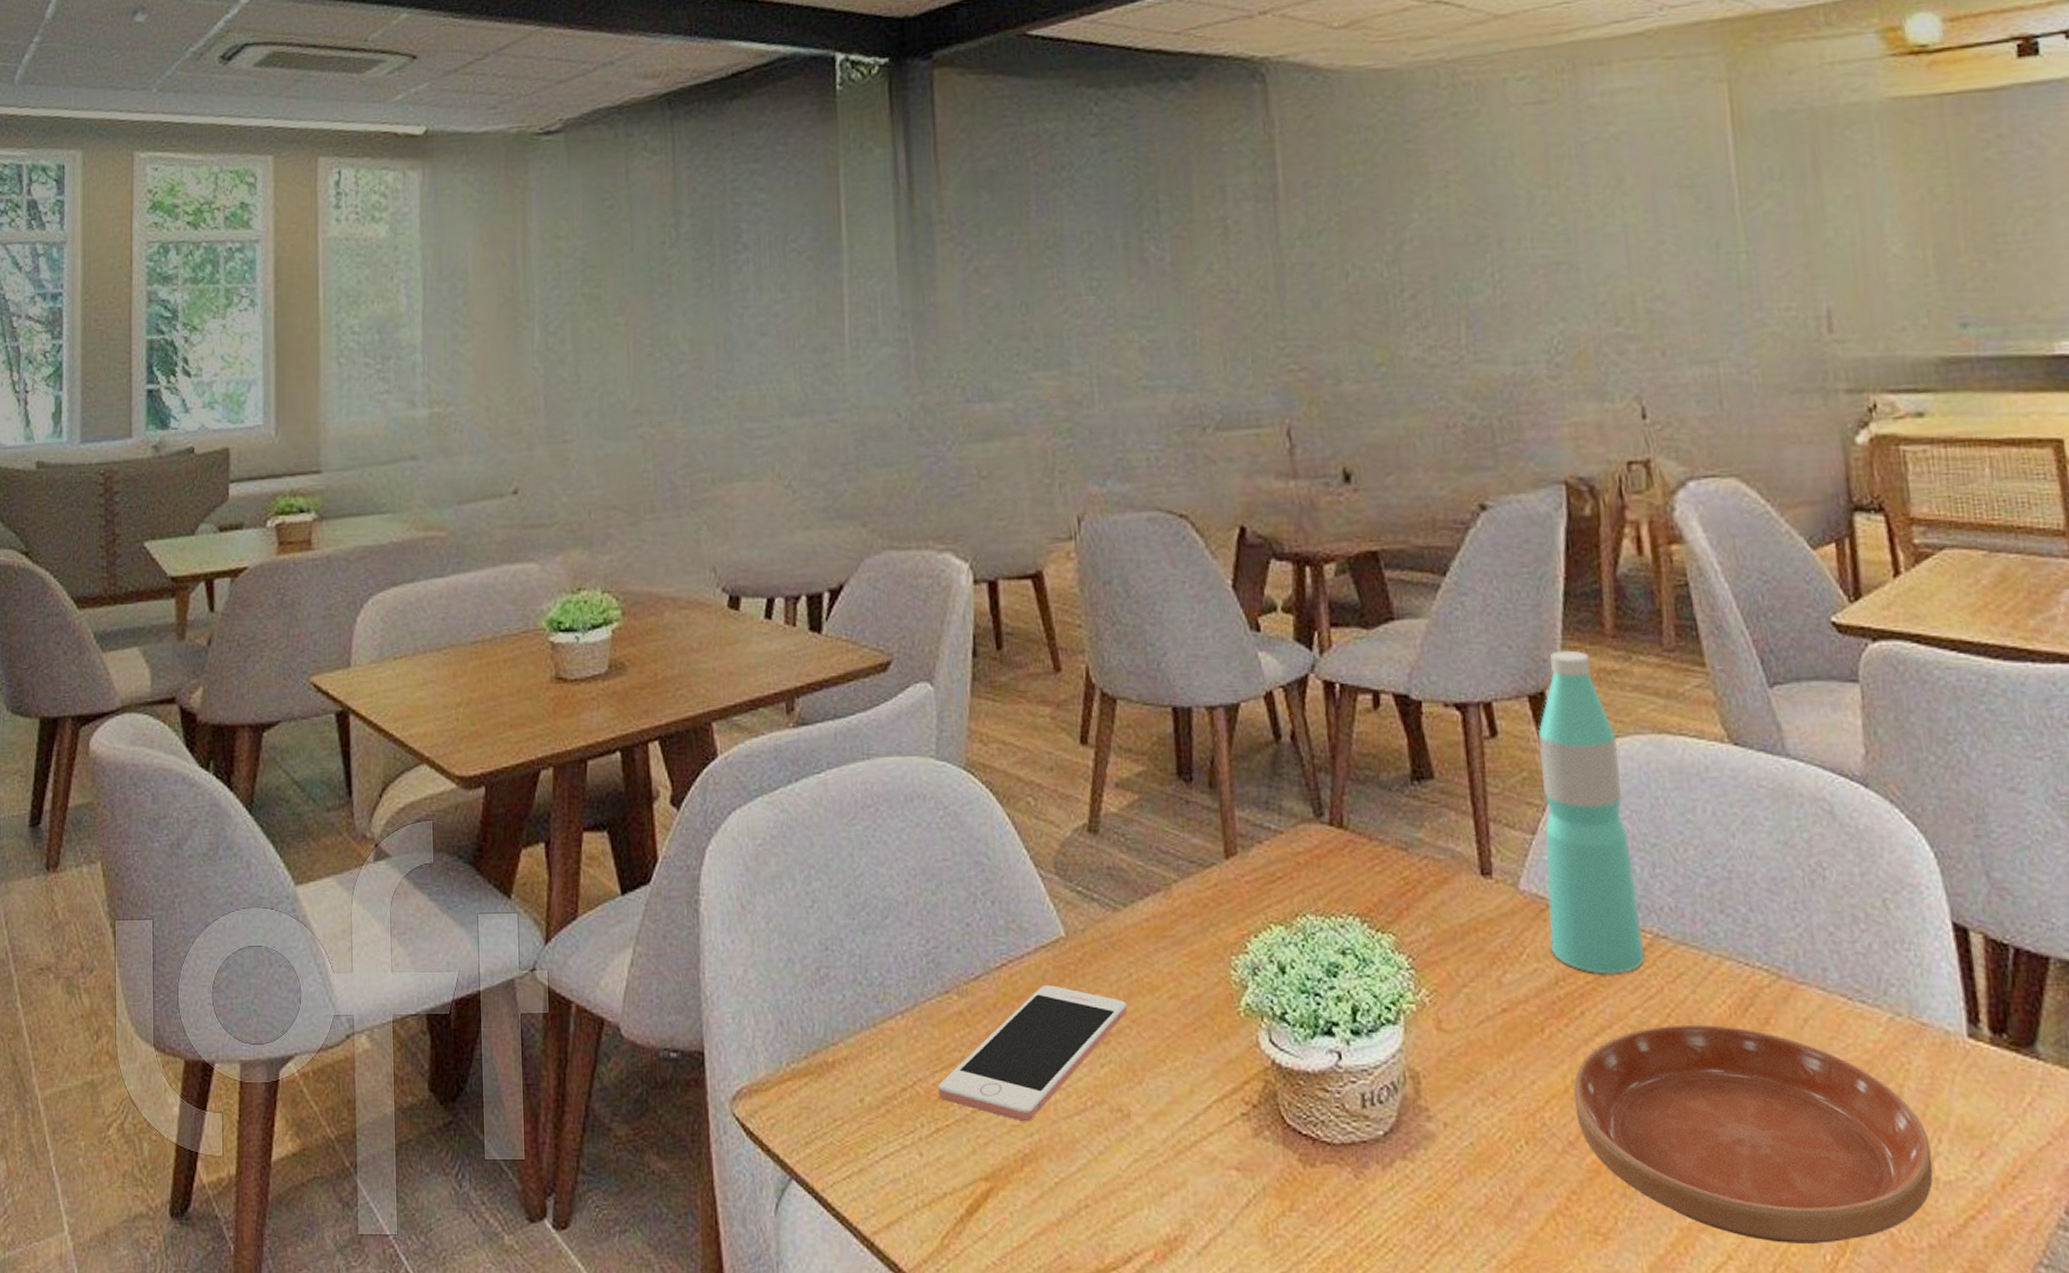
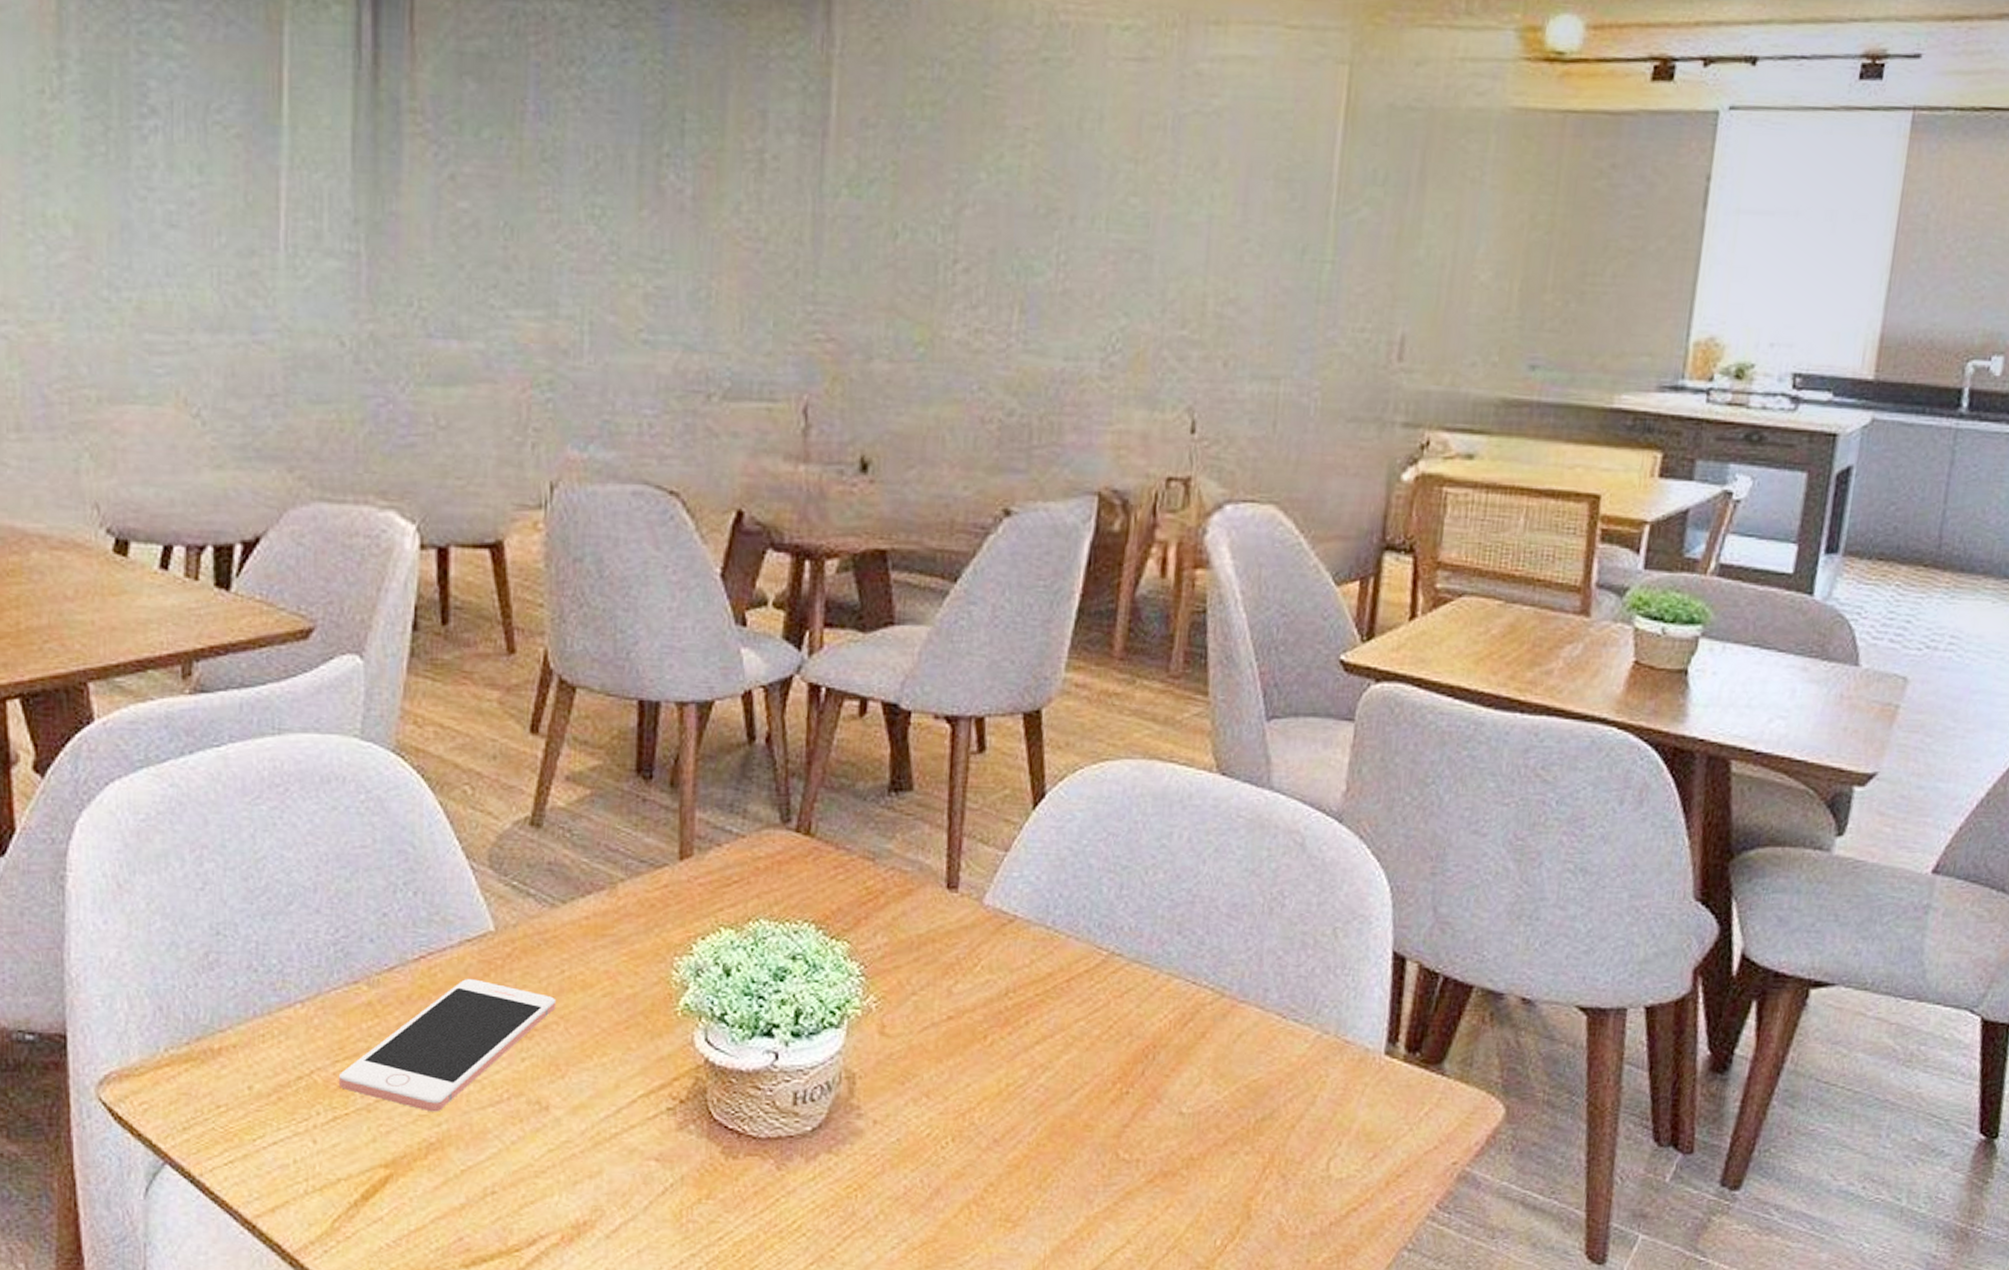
water bottle: present [1537,650,1645,975] -> none [1005,669,1107,988]
saucer: present [1573,1024,1933,1244] -> none [1005,1036,1331,1231]

